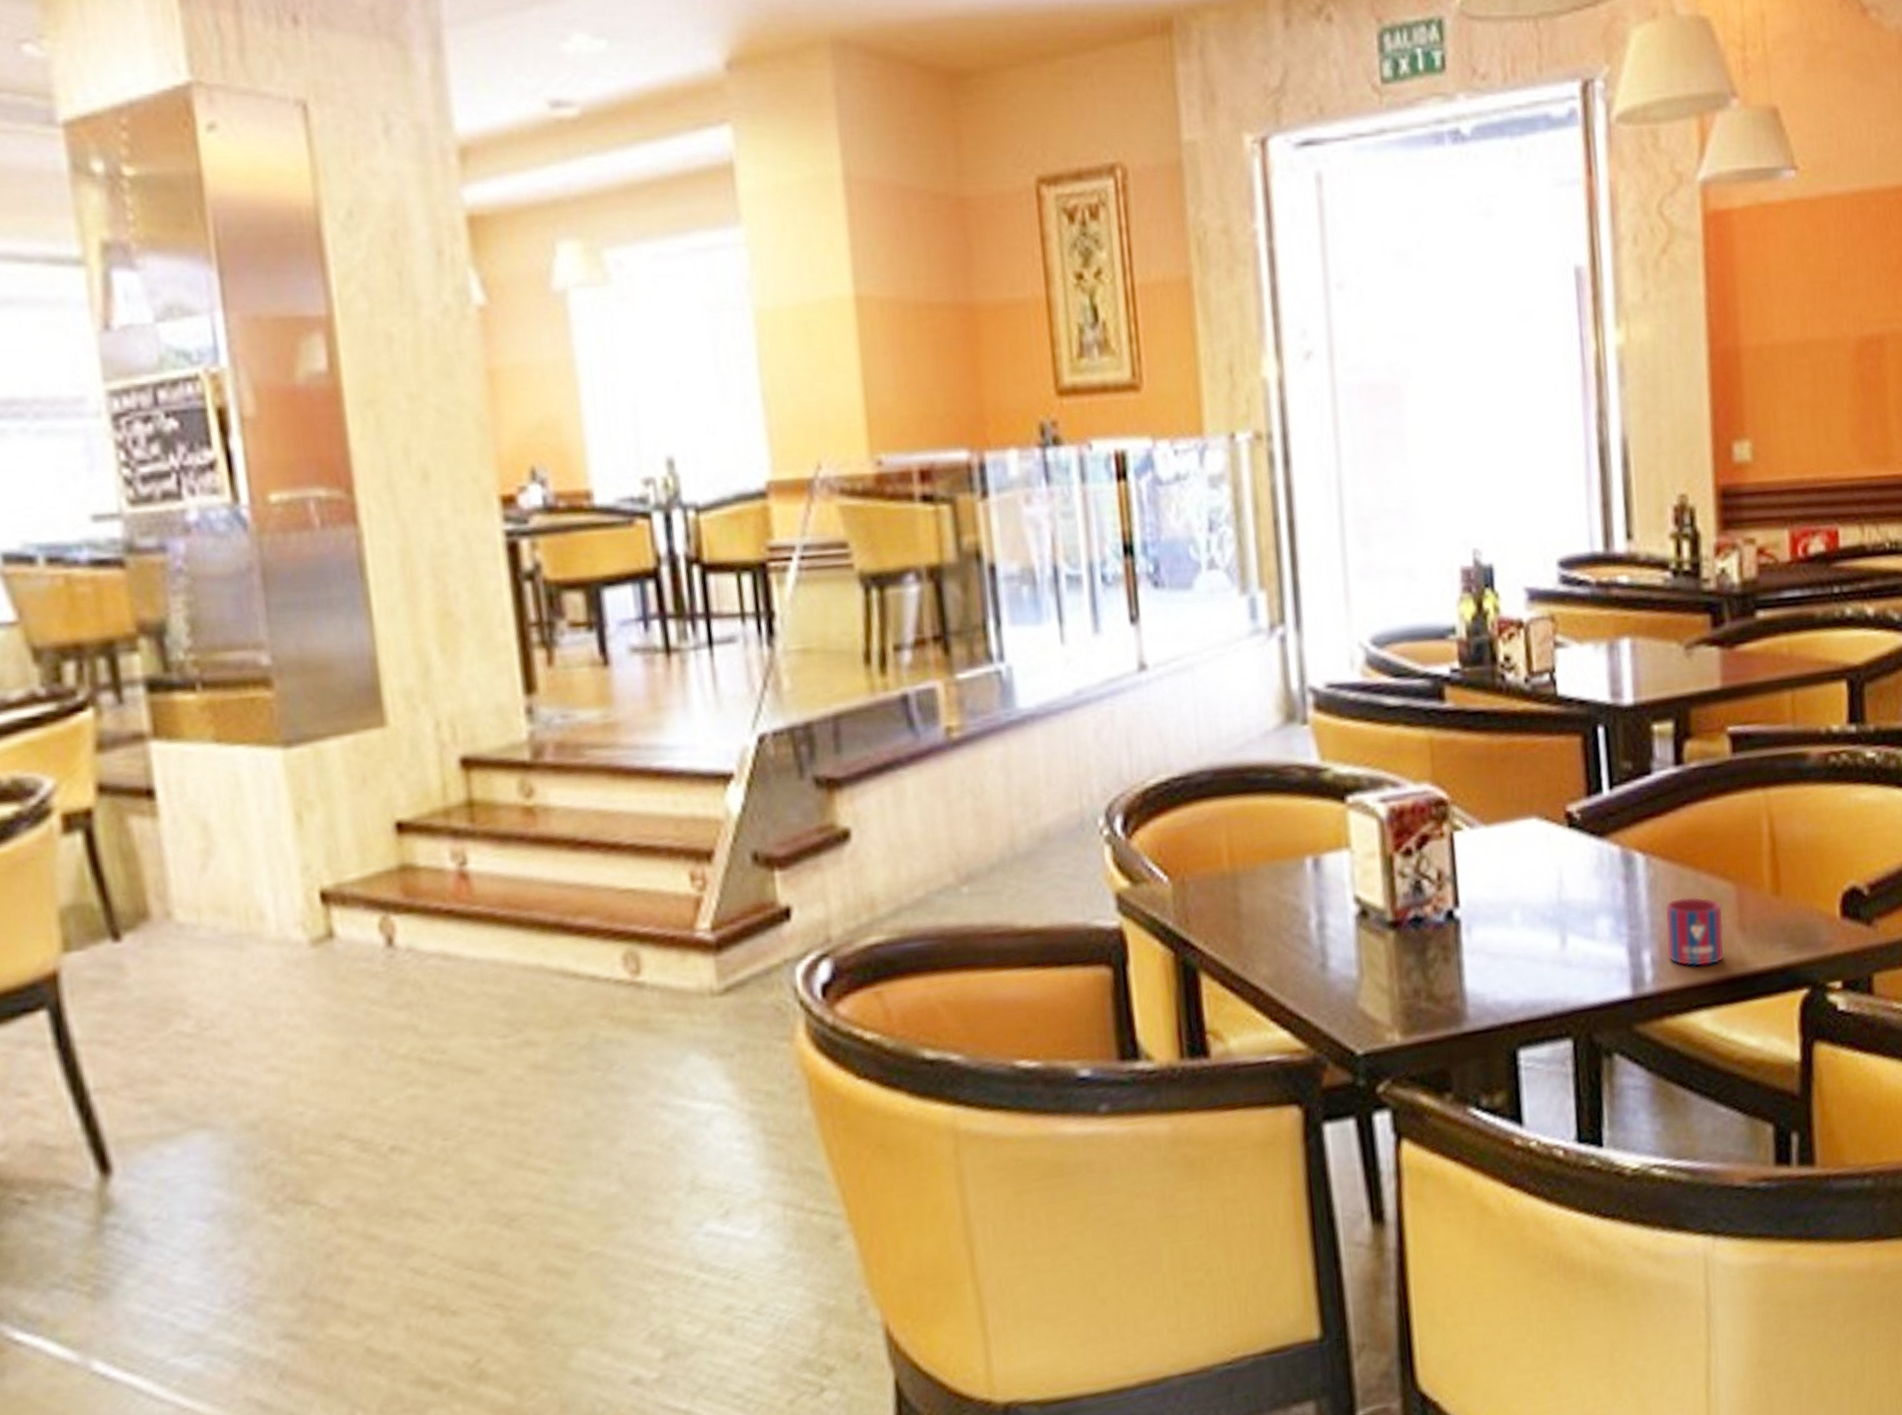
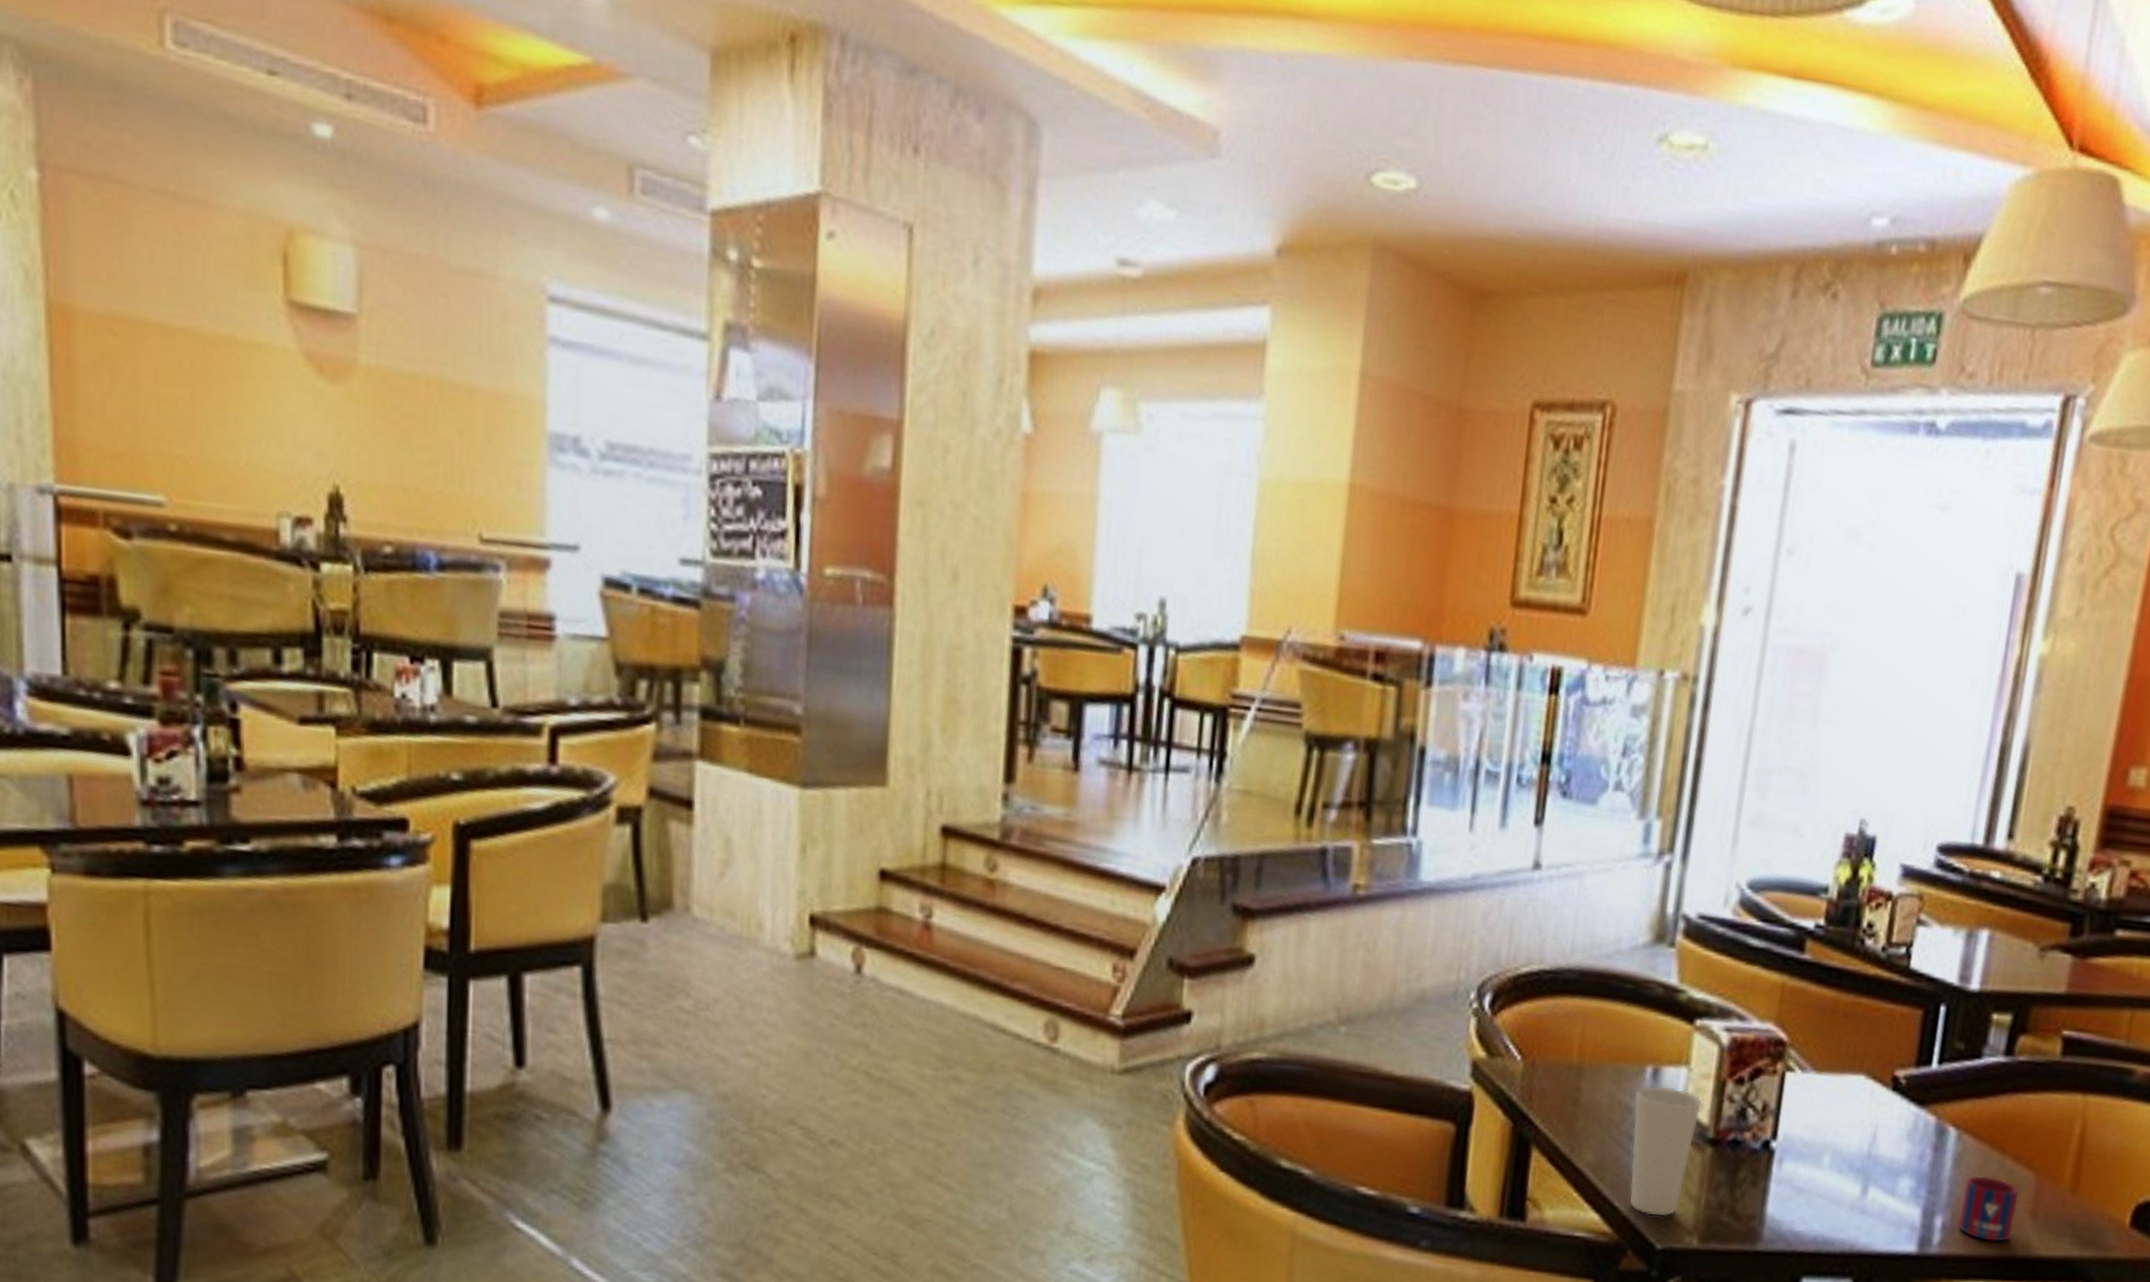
cup: none [1299,875,1374,1020] -> present [1629,1085,1703,1217]

